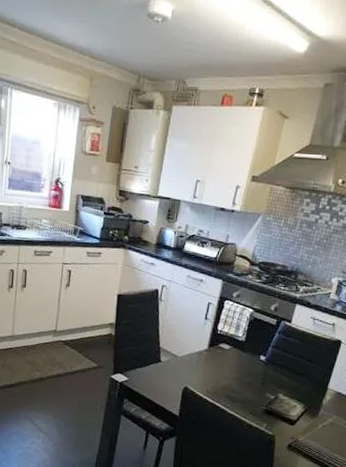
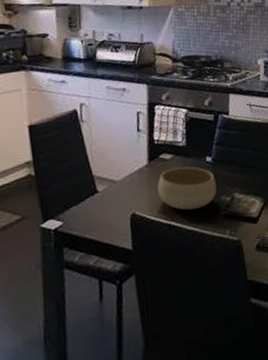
bowl: none [210,357,265,398] -> present [157,166,217,211]

